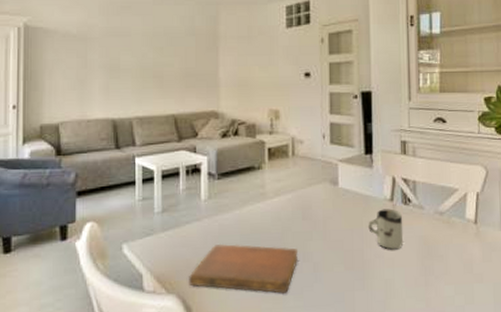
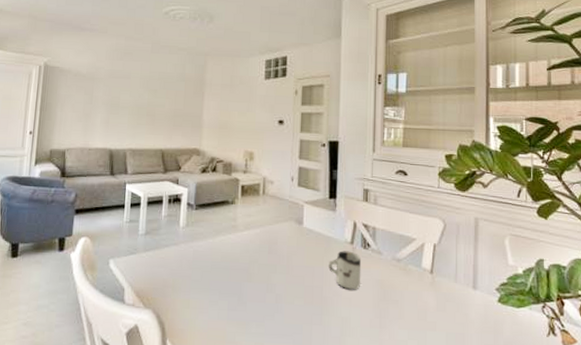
notebook: present [189,243,298,293] -> none [164,267,262,320]

